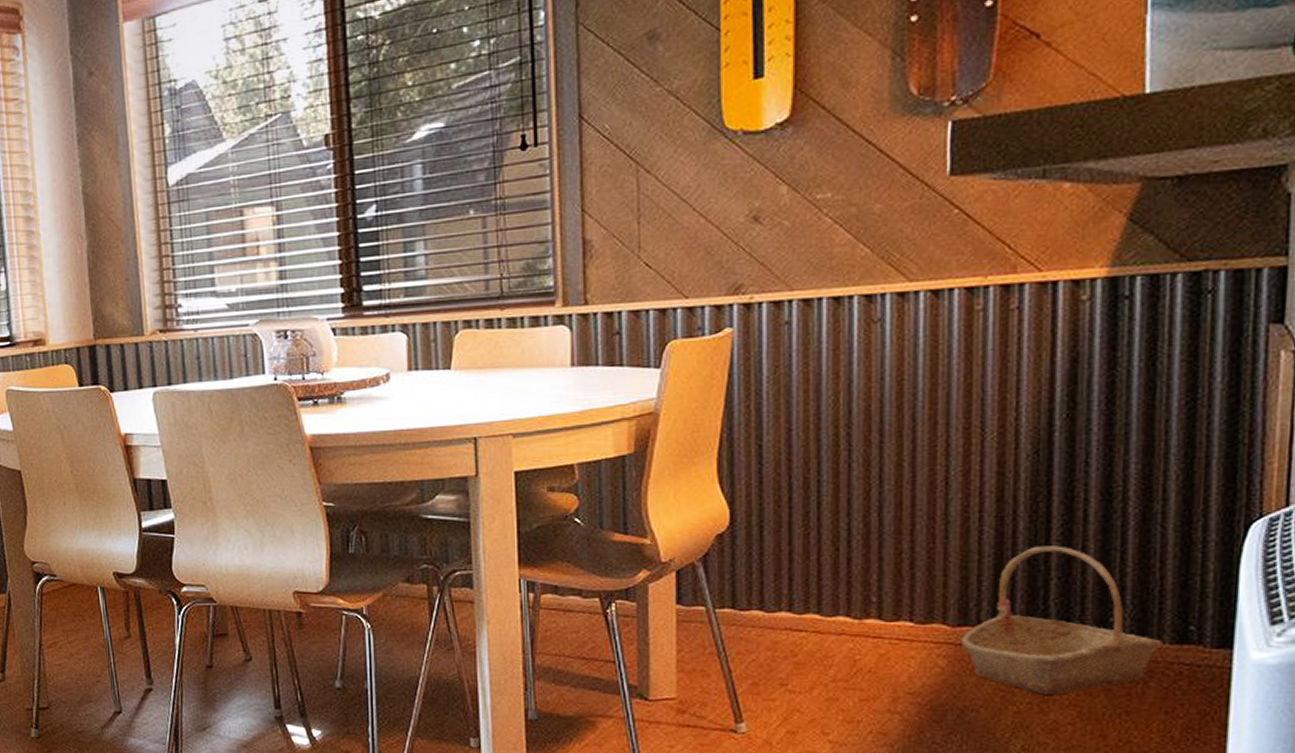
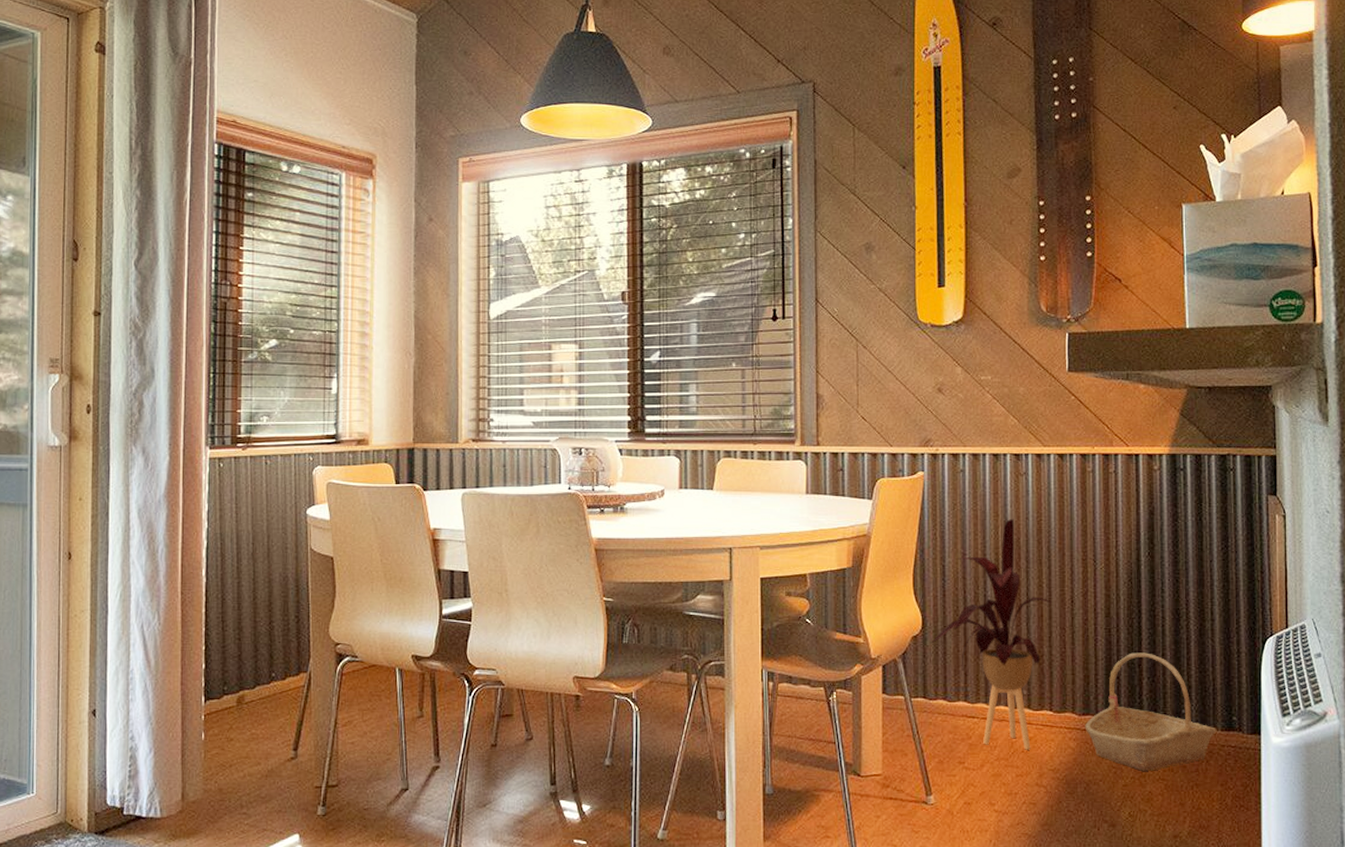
house plant: none [741,379,916,670] -> present [930,518,1052,750]

